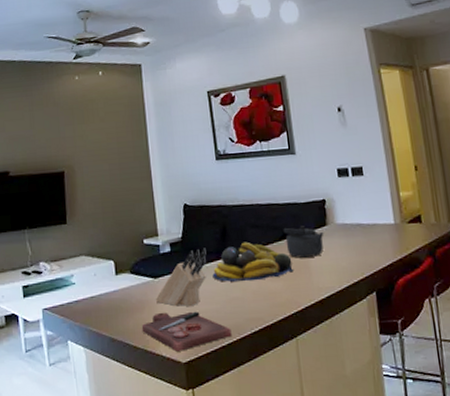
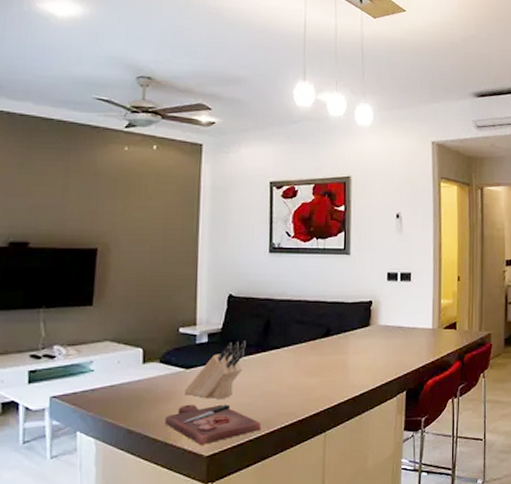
fruit bowl: present [212,242,294,282] -> none [249,337,333,377]
kettle: present [283,226,324,258] -> none [327,325,366,356]

